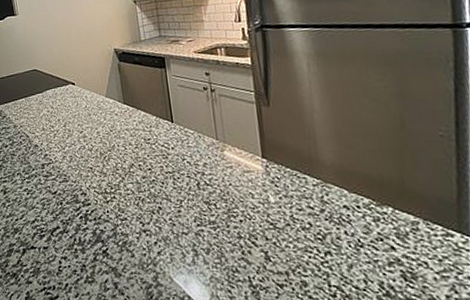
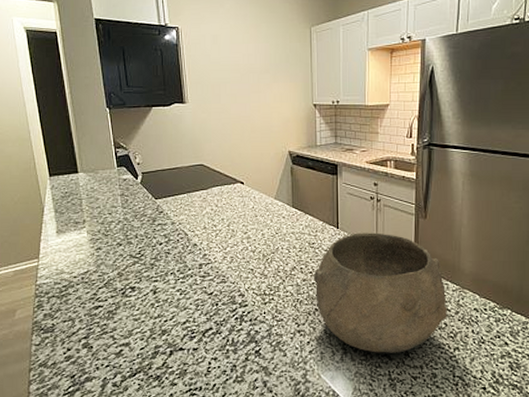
bowl: none [152,124,311,257] -> present [313,232,447,353]

